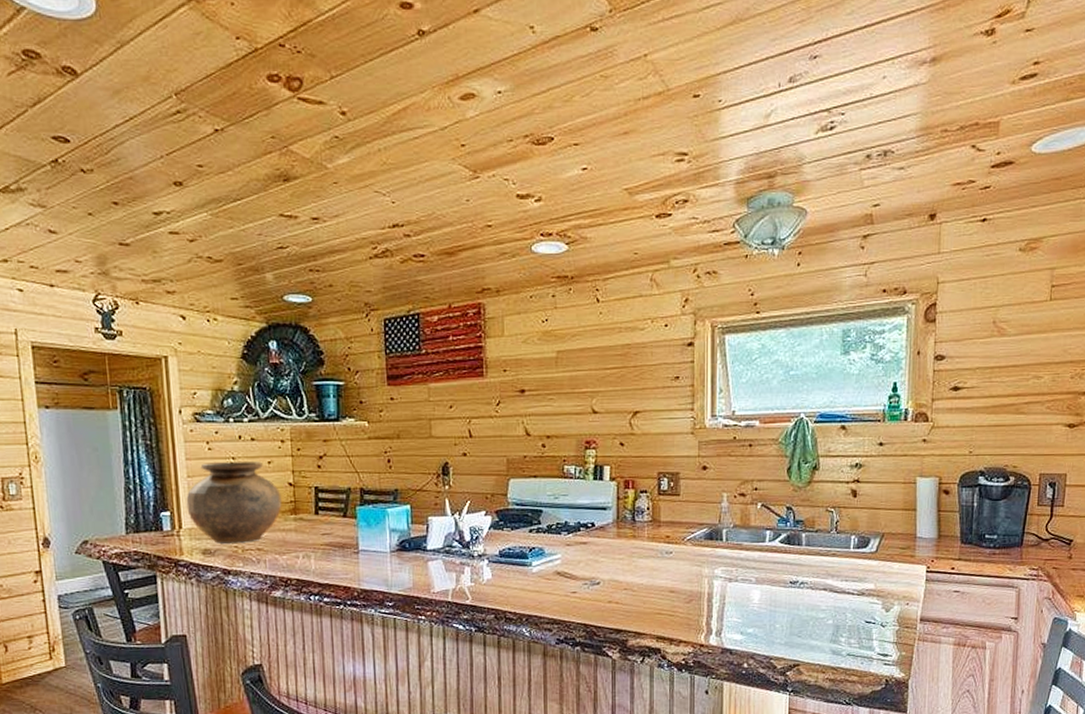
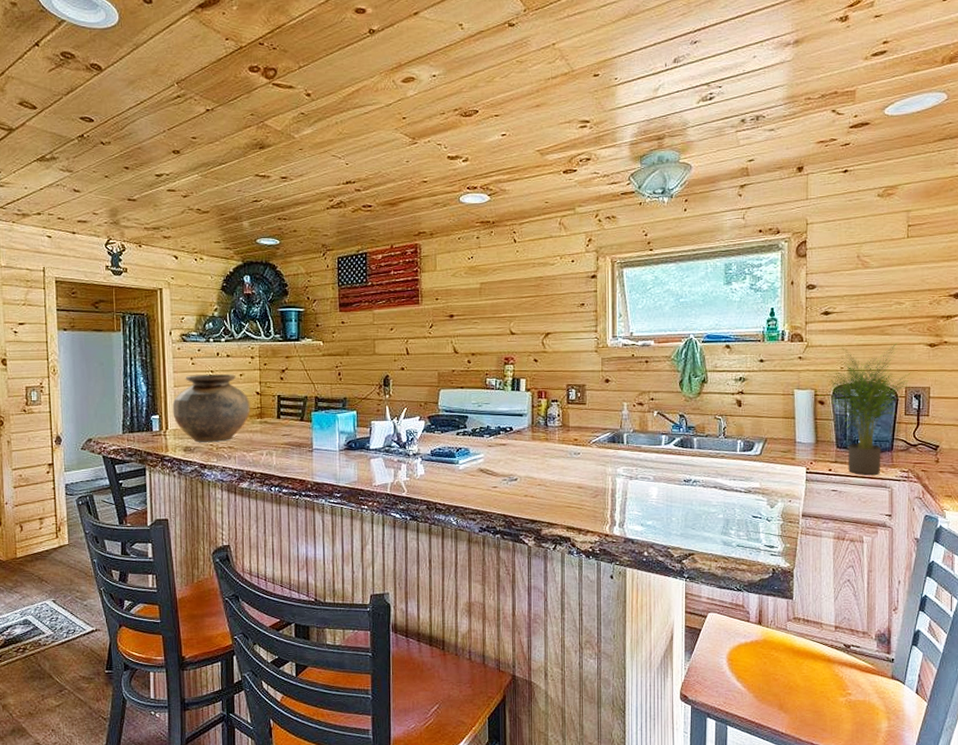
potted plant: none [937,423,1050,574] -> present [813,343,914,475]

